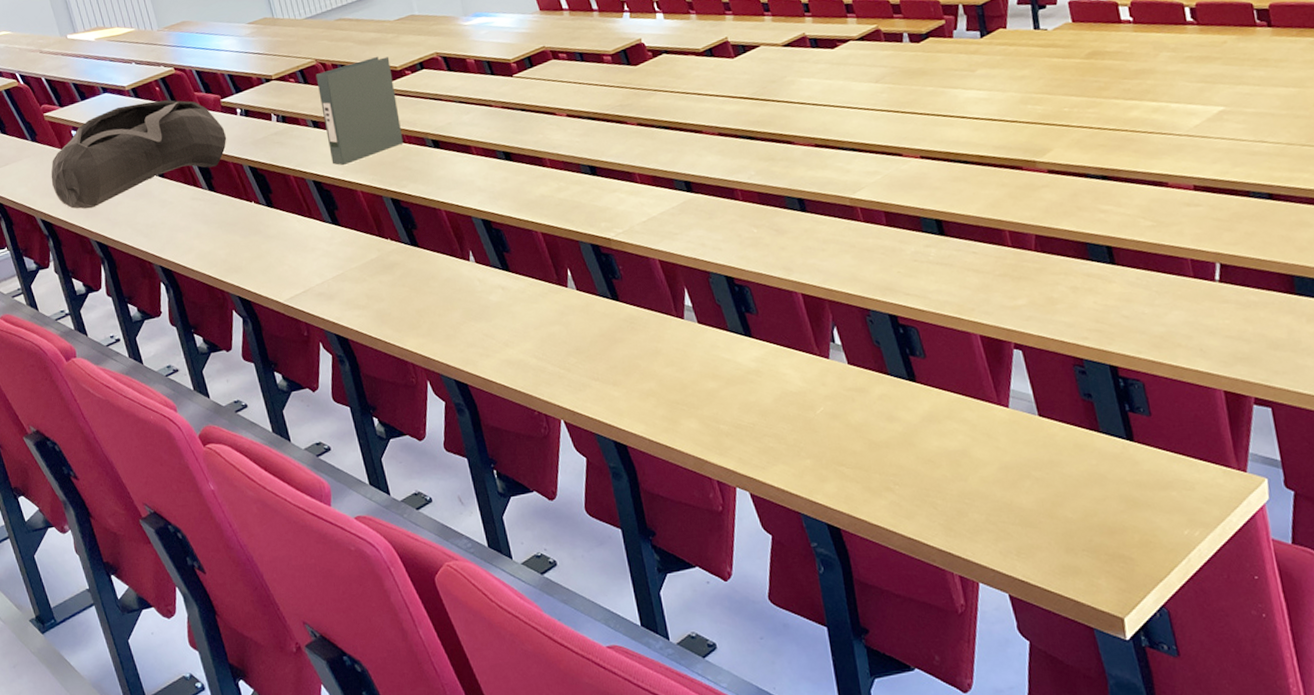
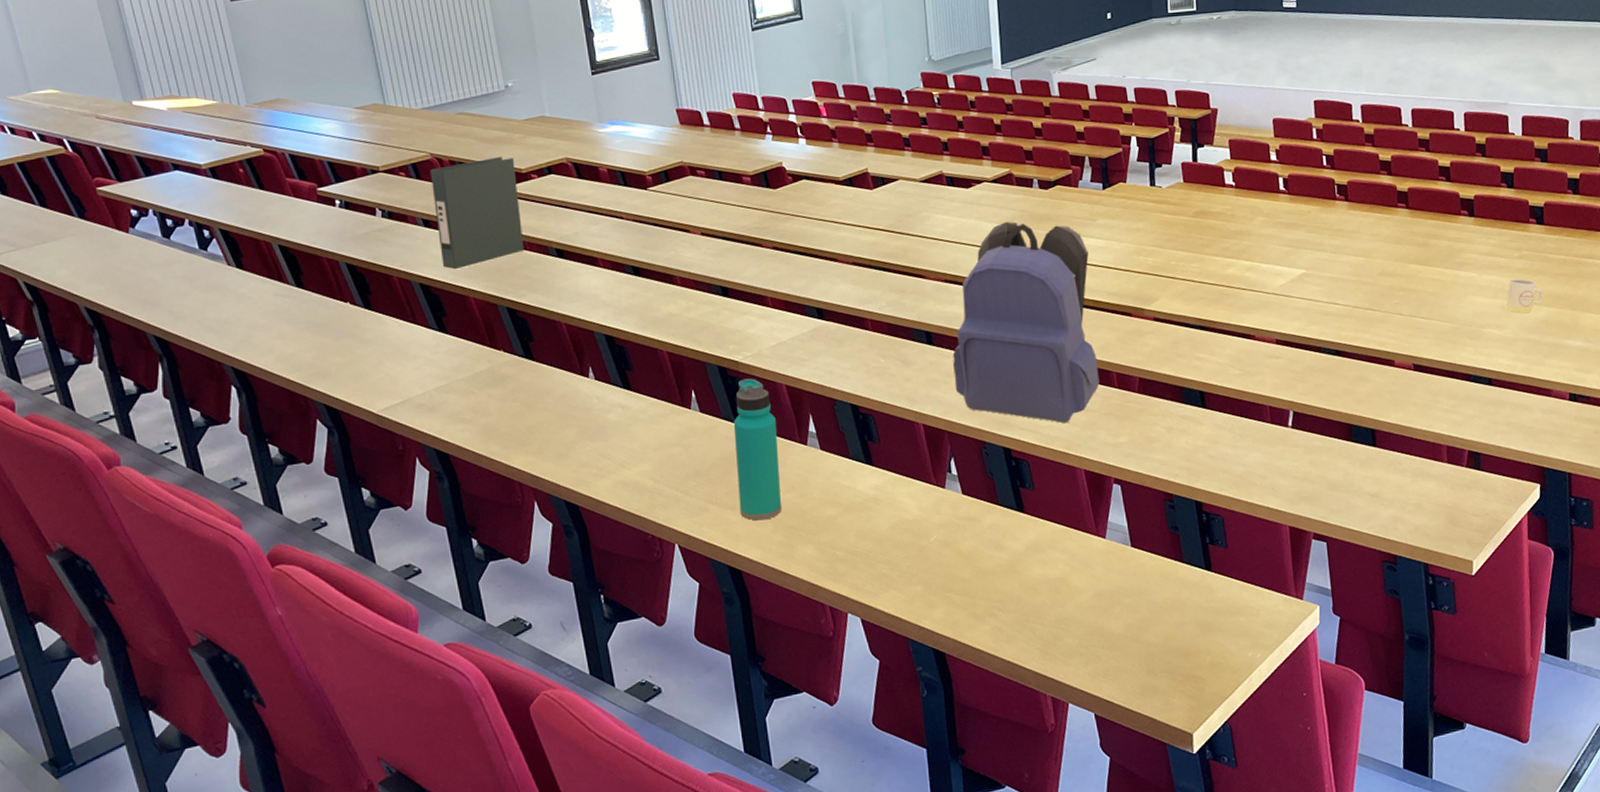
bag: present [51,99,227,209] -> none [101,183,322,299]
water bottle: none [609,254,663,396] -> present [733,378,781,521]
backpack: none [828,79,991,287] -> present [952,222,1100,424]

